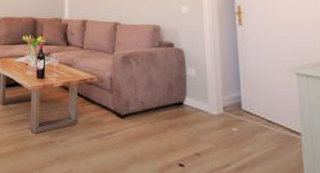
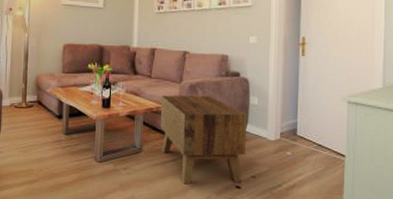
side table: none [95,66,186,160] -> present [161,95,246,185]

